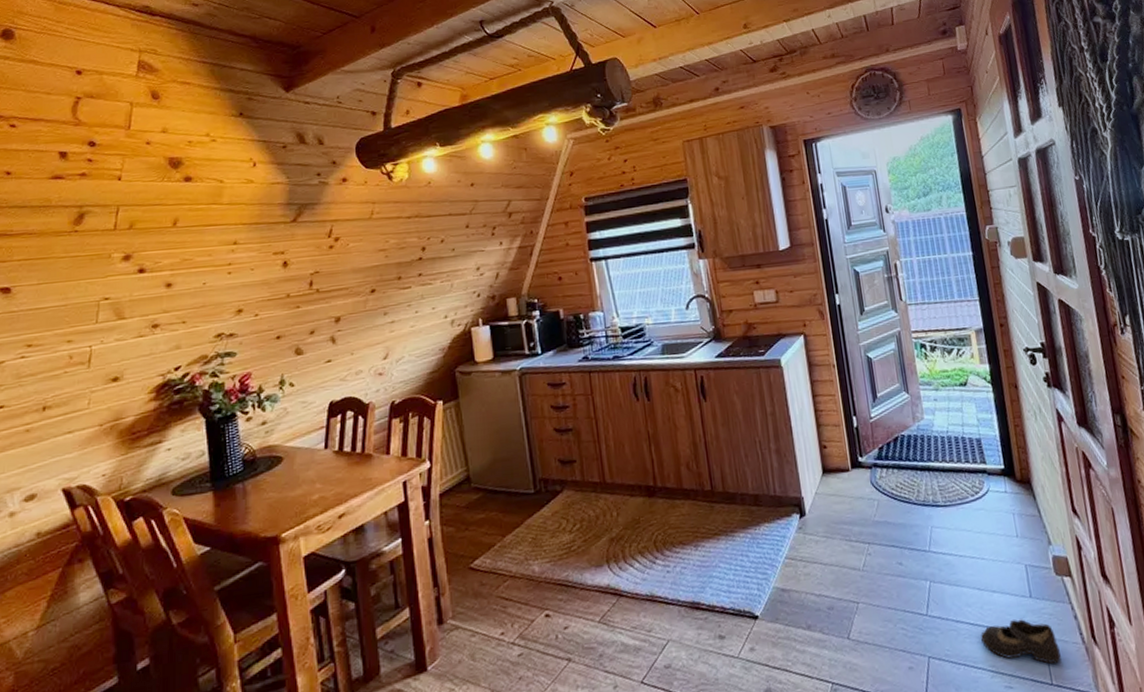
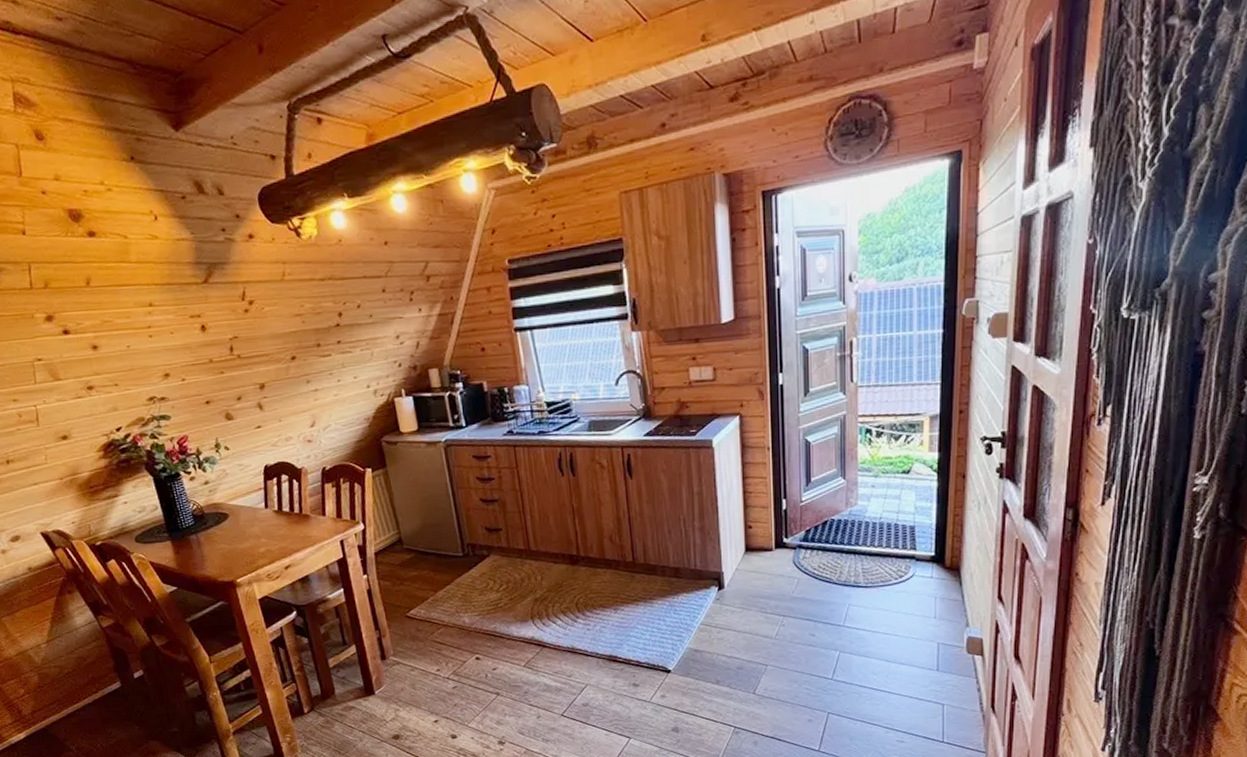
shoe: present [981,619,1061,664] -> none [882,688,957,726]

